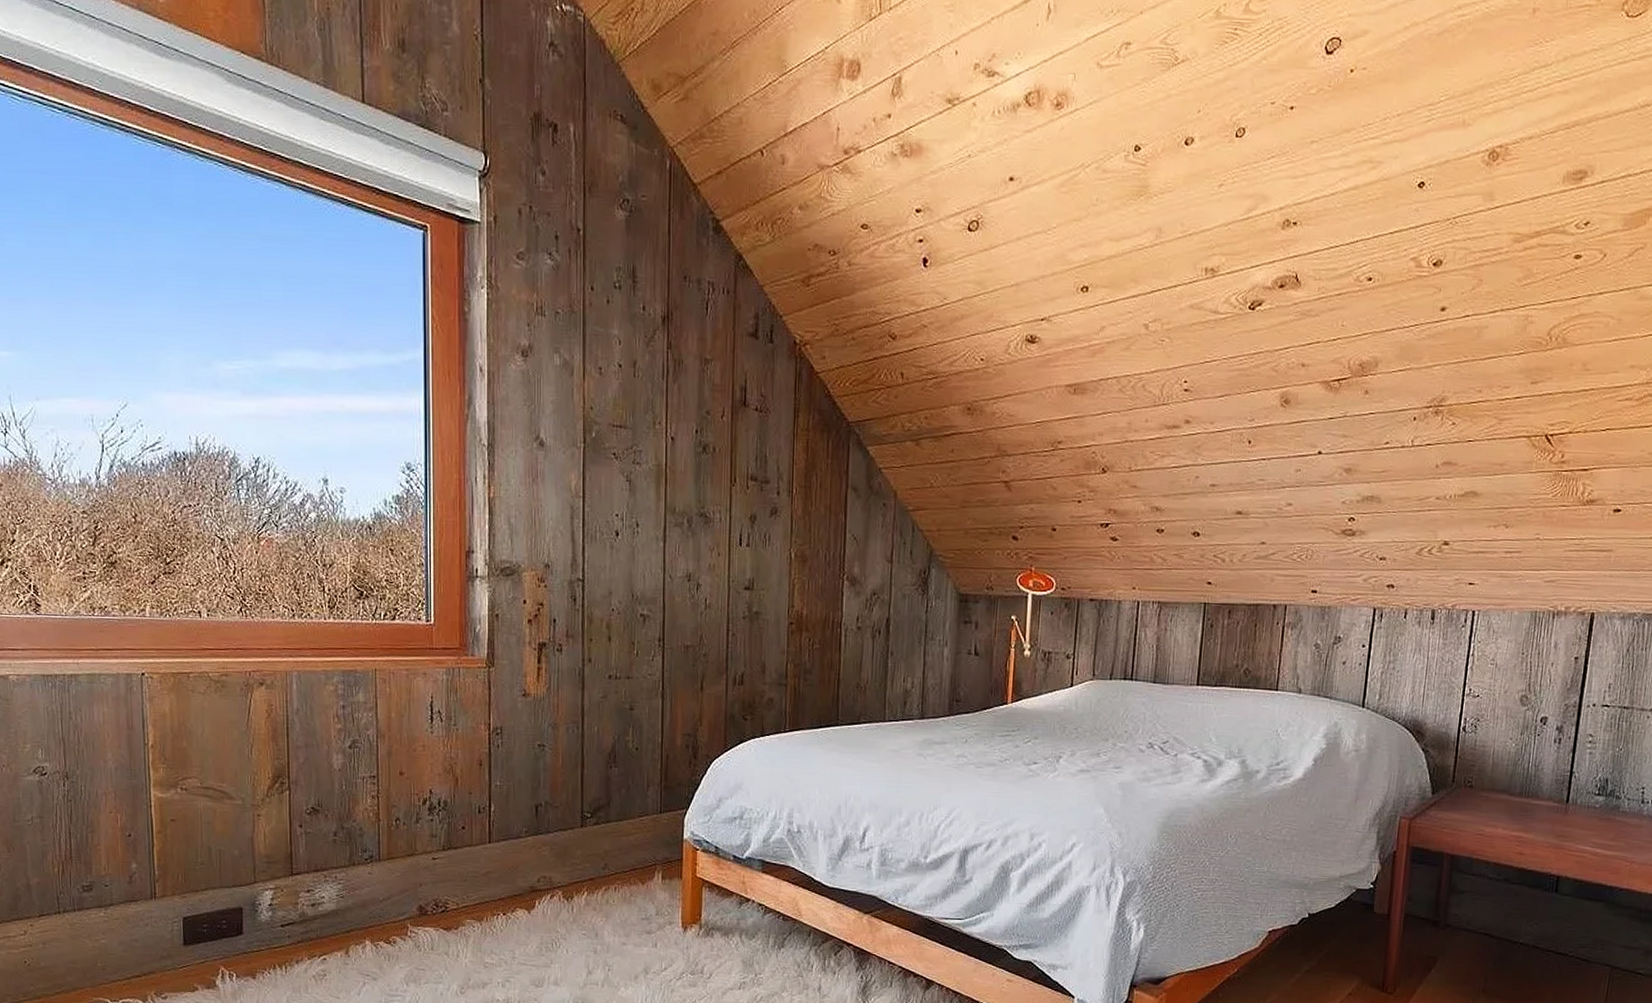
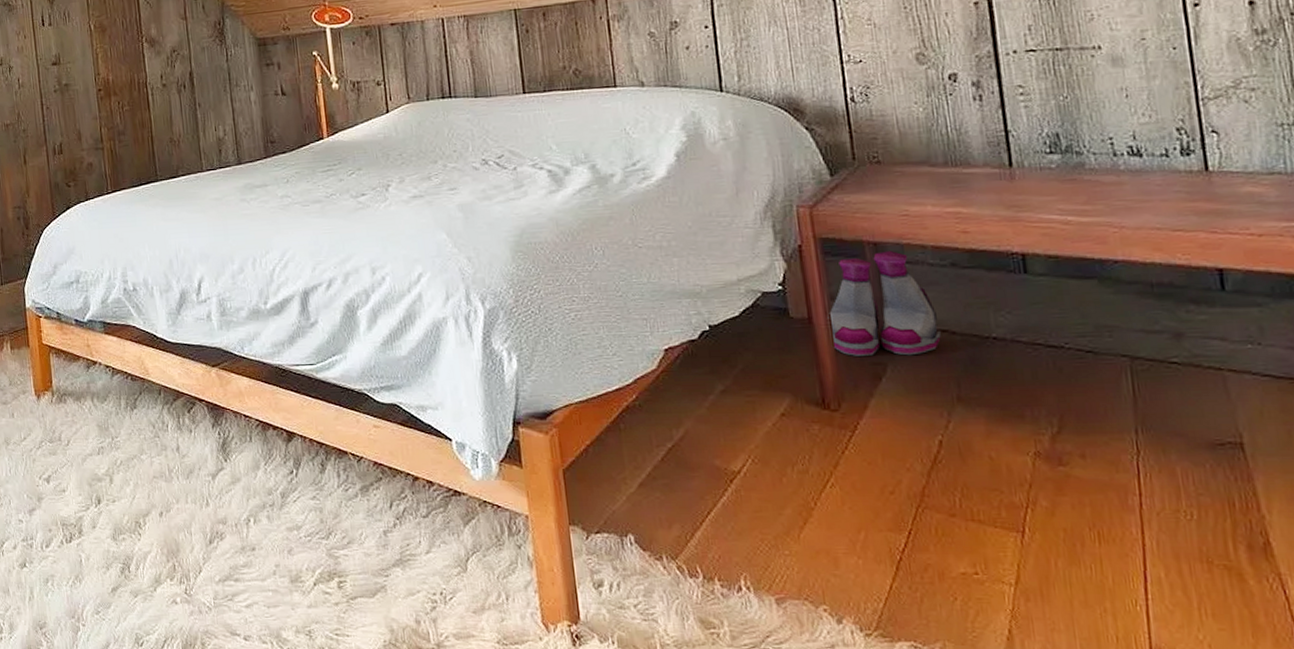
boots: none [1401,863,1484,953] -> present [827,251,941,356]

